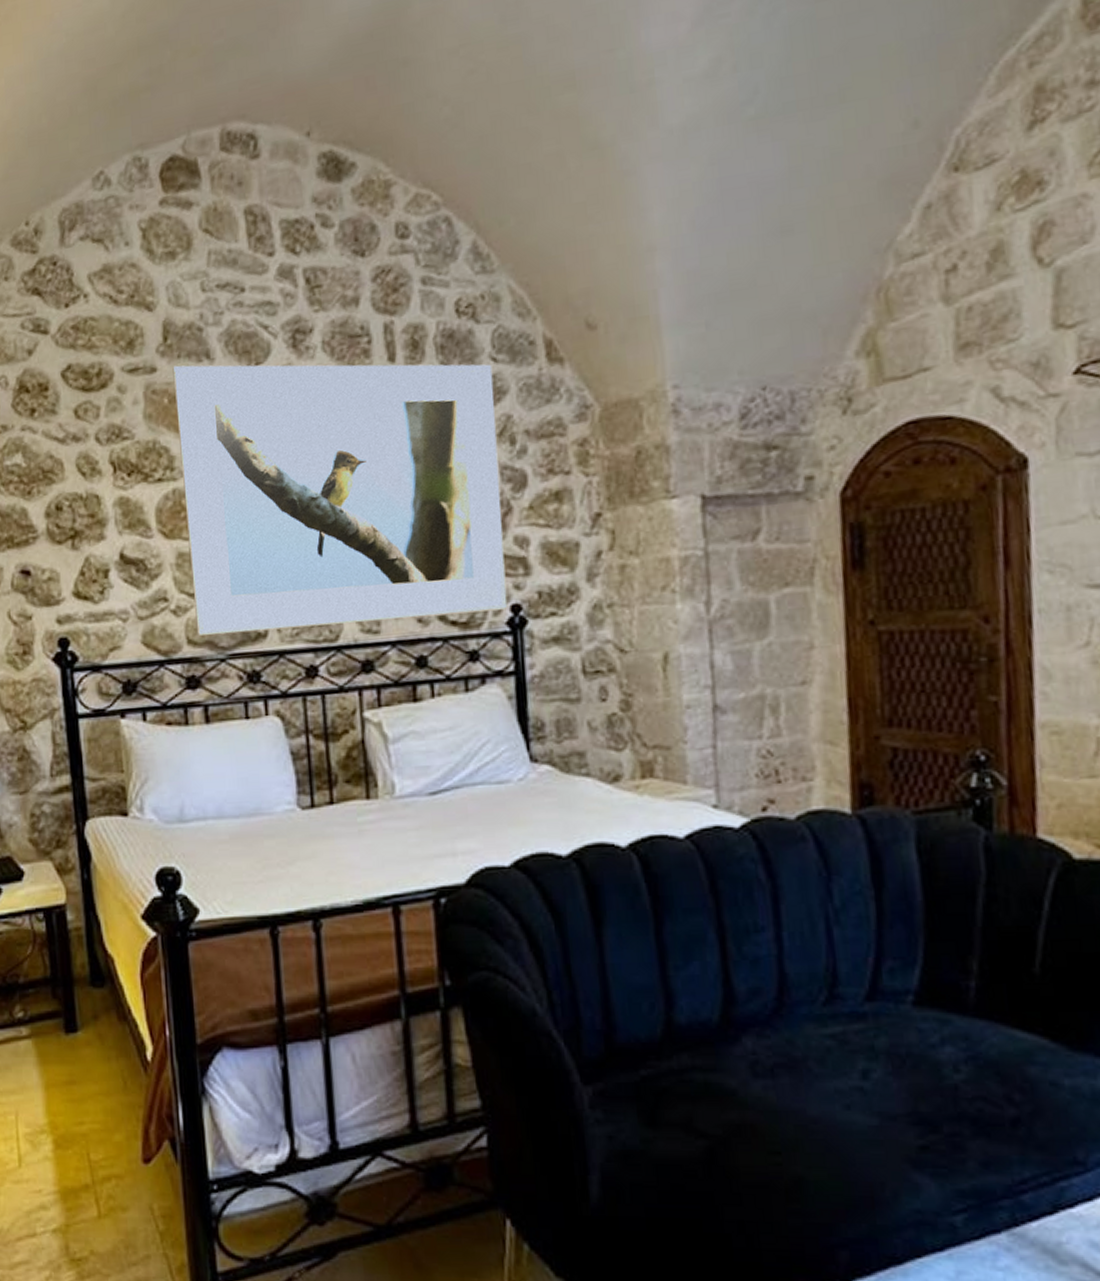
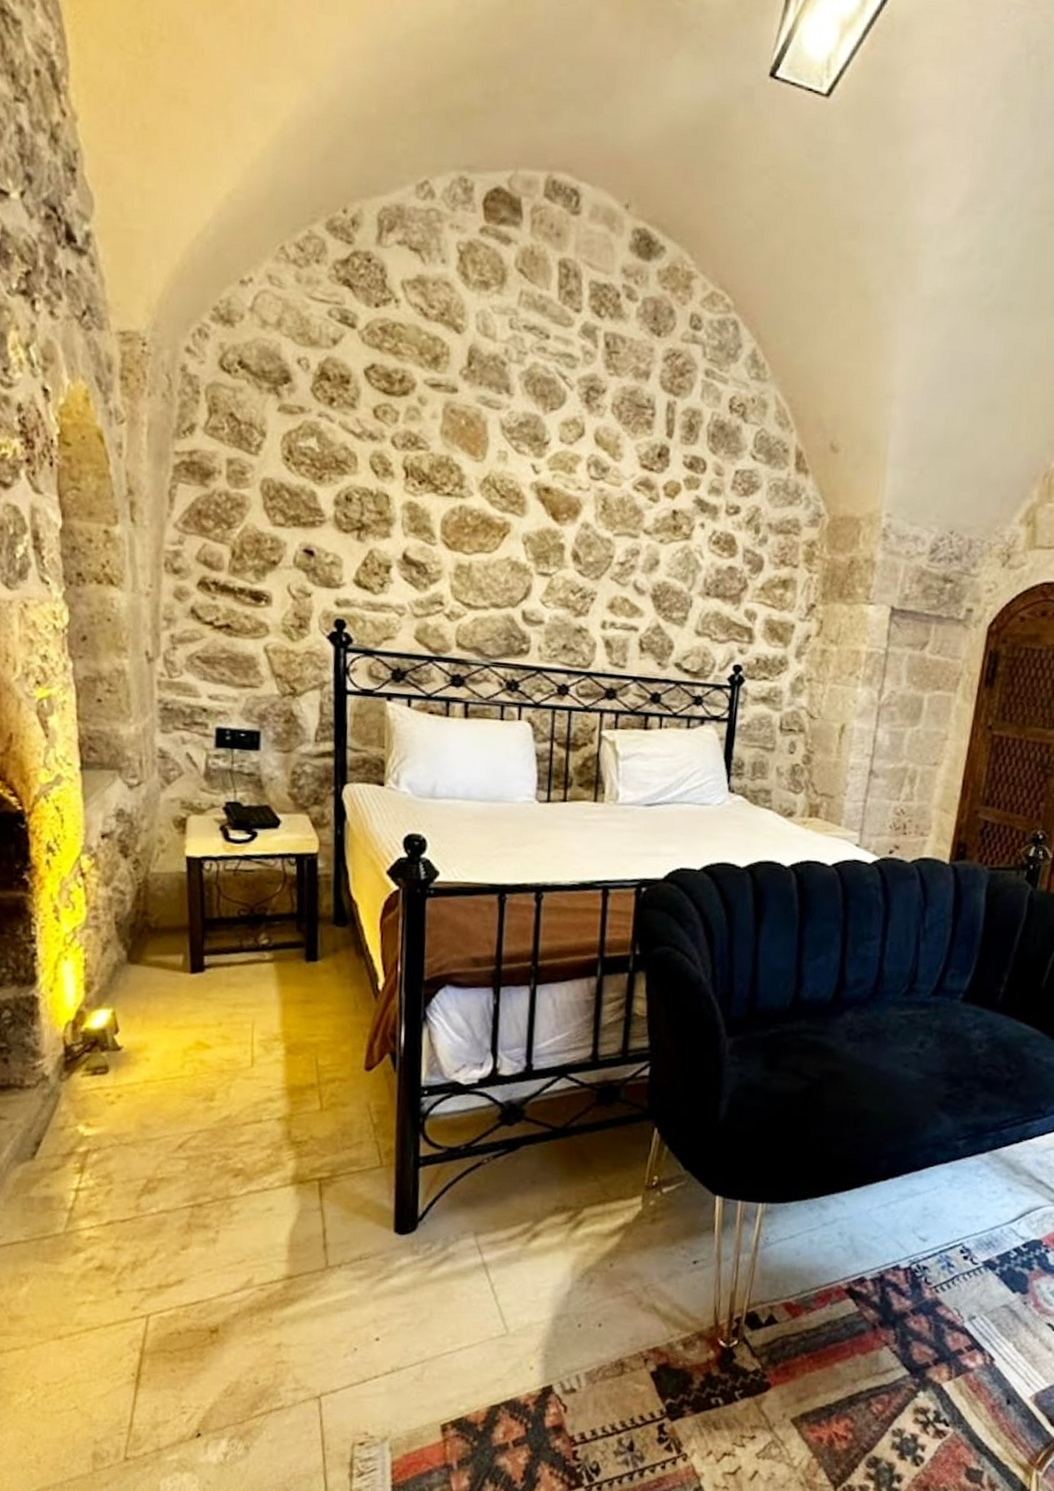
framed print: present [172,364,508,637] -> none [466,391,751,667]

